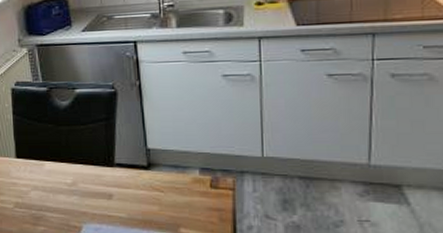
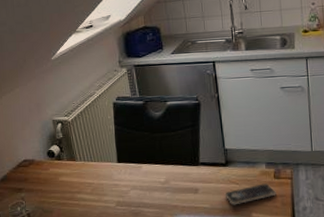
smartphone: none [145,193,213,217] -> present [224,183,276,205]

